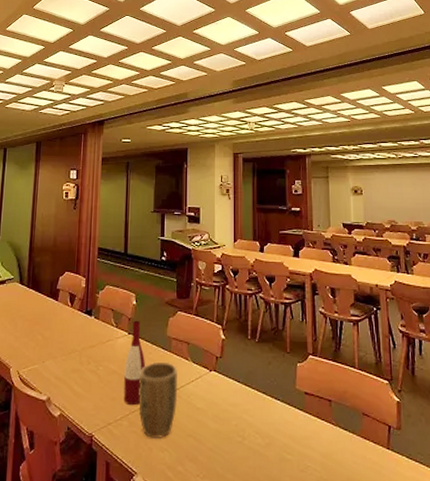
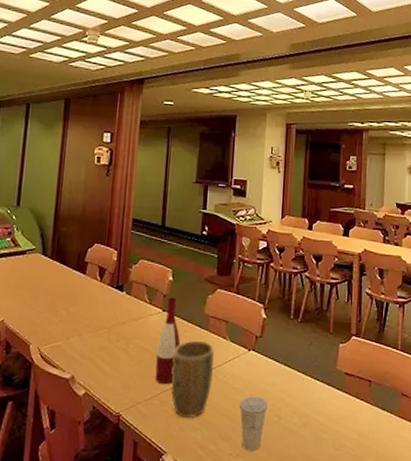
cup: none [204,416,231,472] -> present [240,396,268,450]

